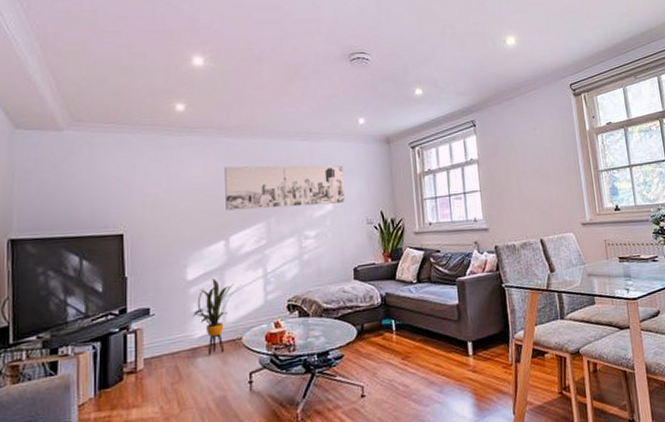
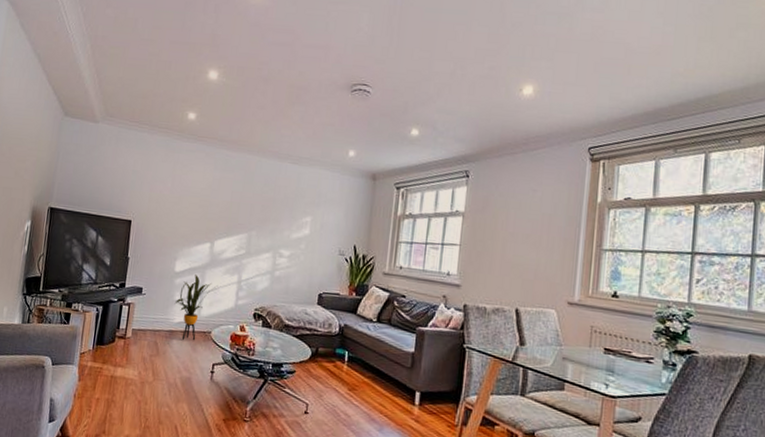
wall art: present [225,165,345,211] -> none [215,176,326,230]

